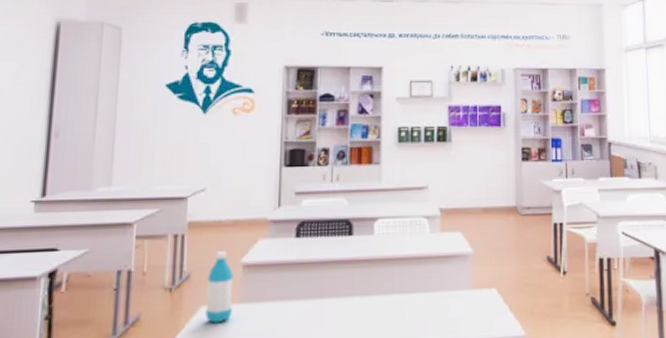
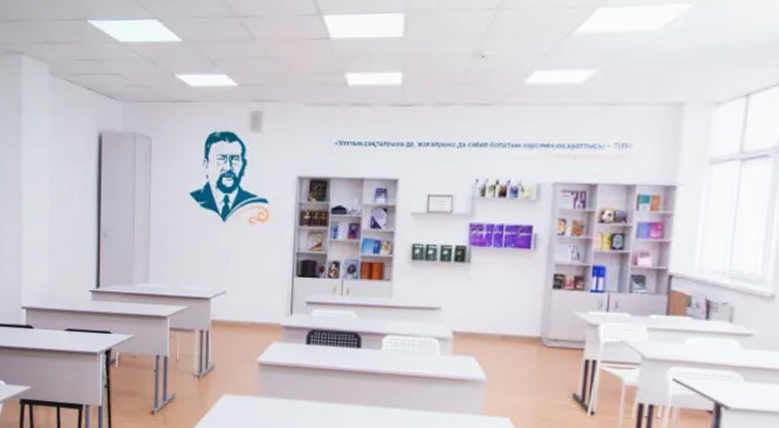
water bottle: present [205,251,234,324] -> none [227,349,251,411]

